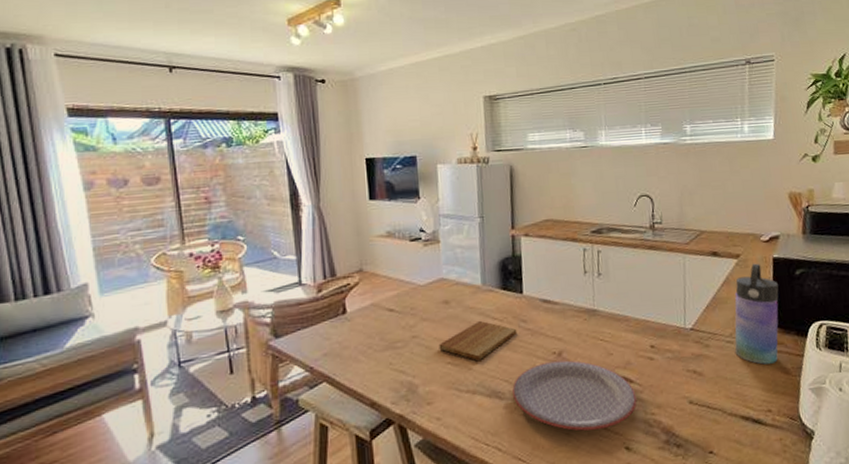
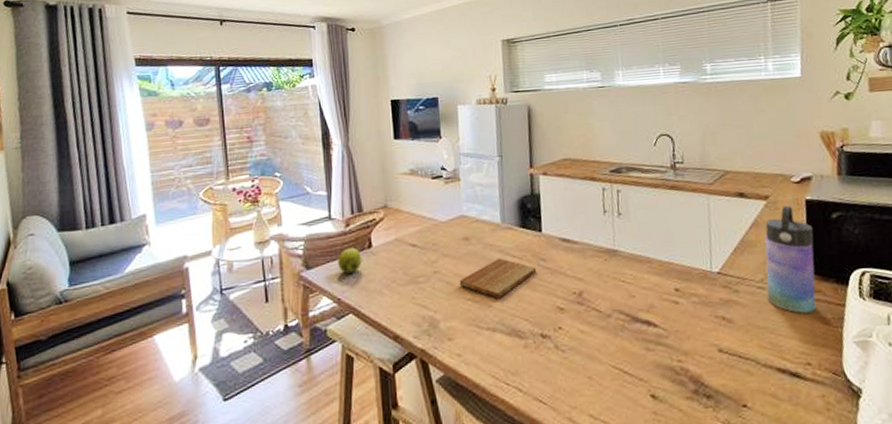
apple: none [310,313,336,341] -> present [338,247,362,273]
plate: present [512,360,637,431] -> none [532,301,662,376]

